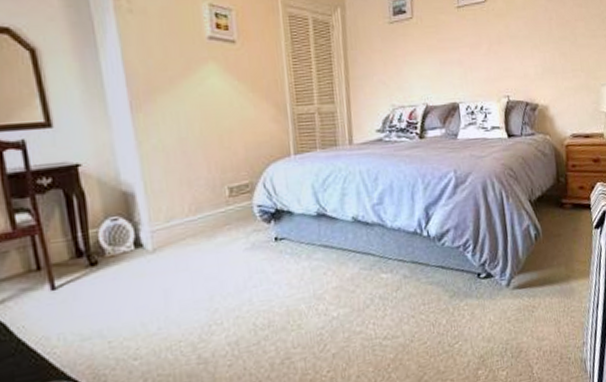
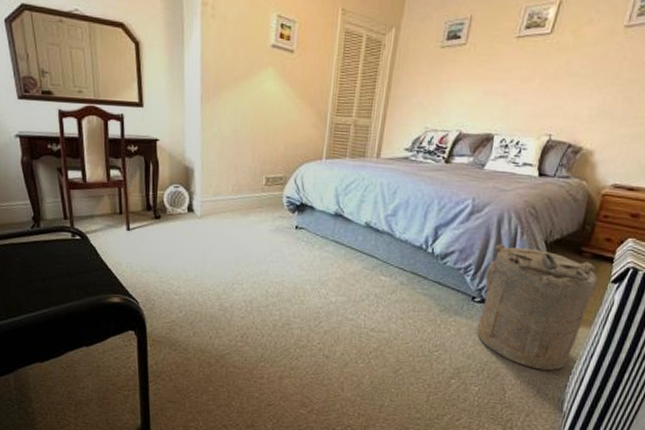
laundry hamper: none [483,210,583,335] -> present [476,244,598,371]

